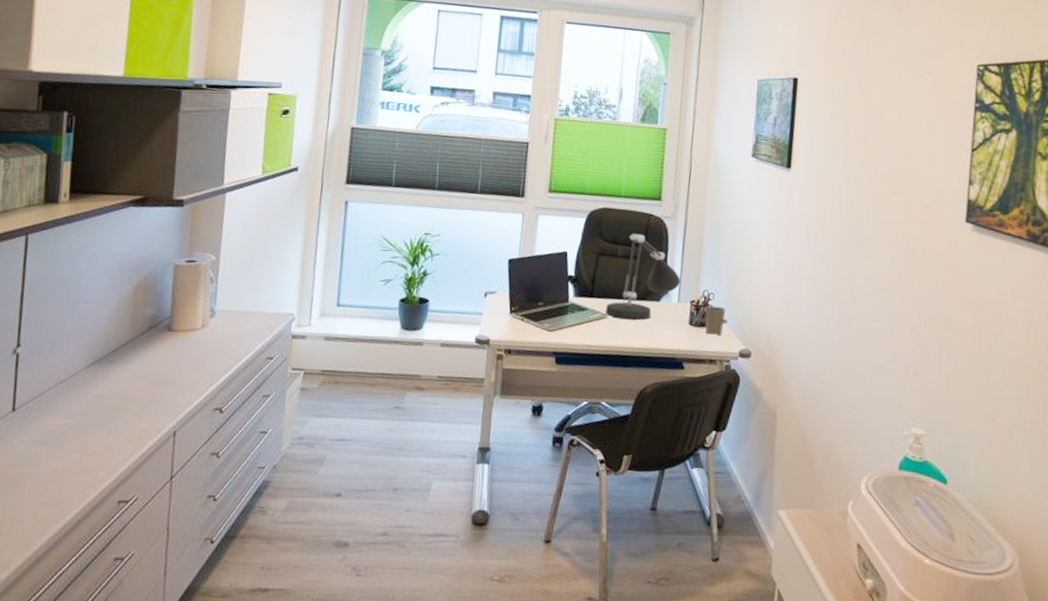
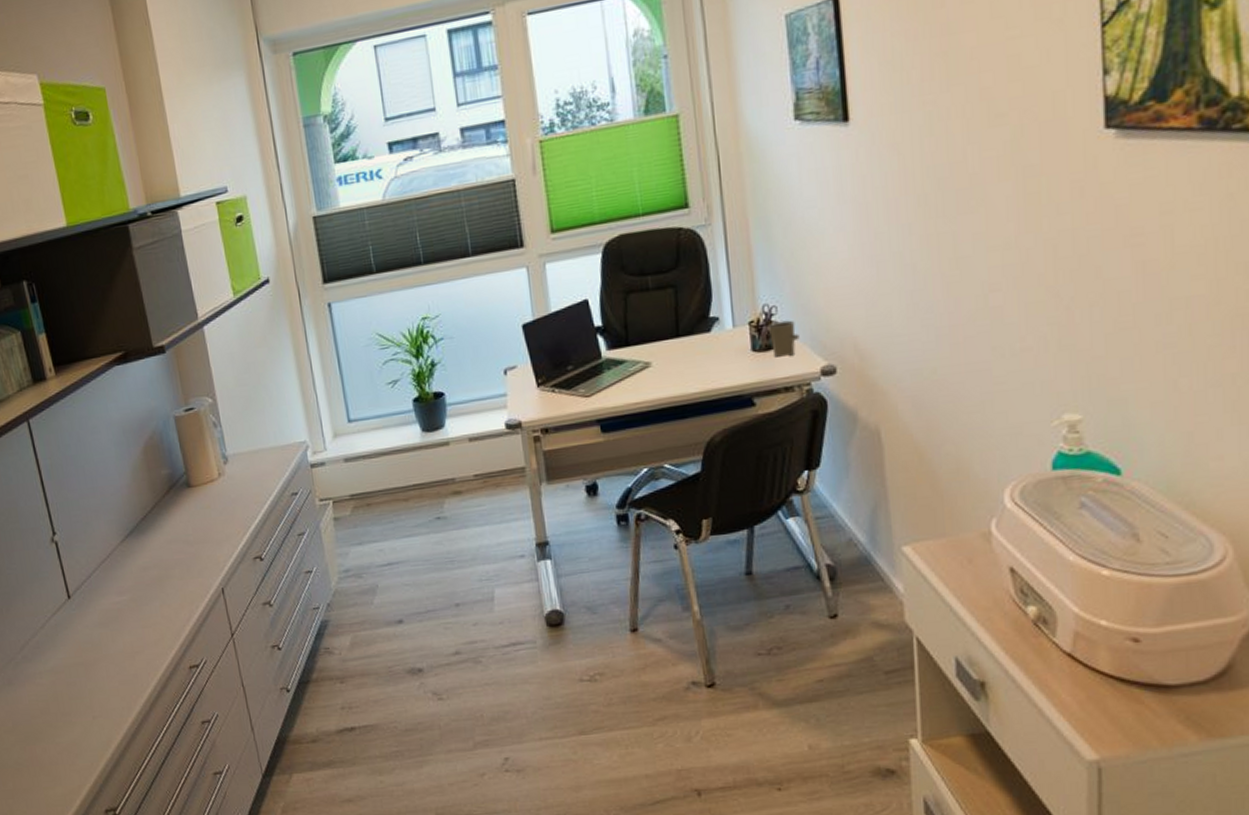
desk lamp: present [606,233,681,320] -> none [647,255,732,365]

